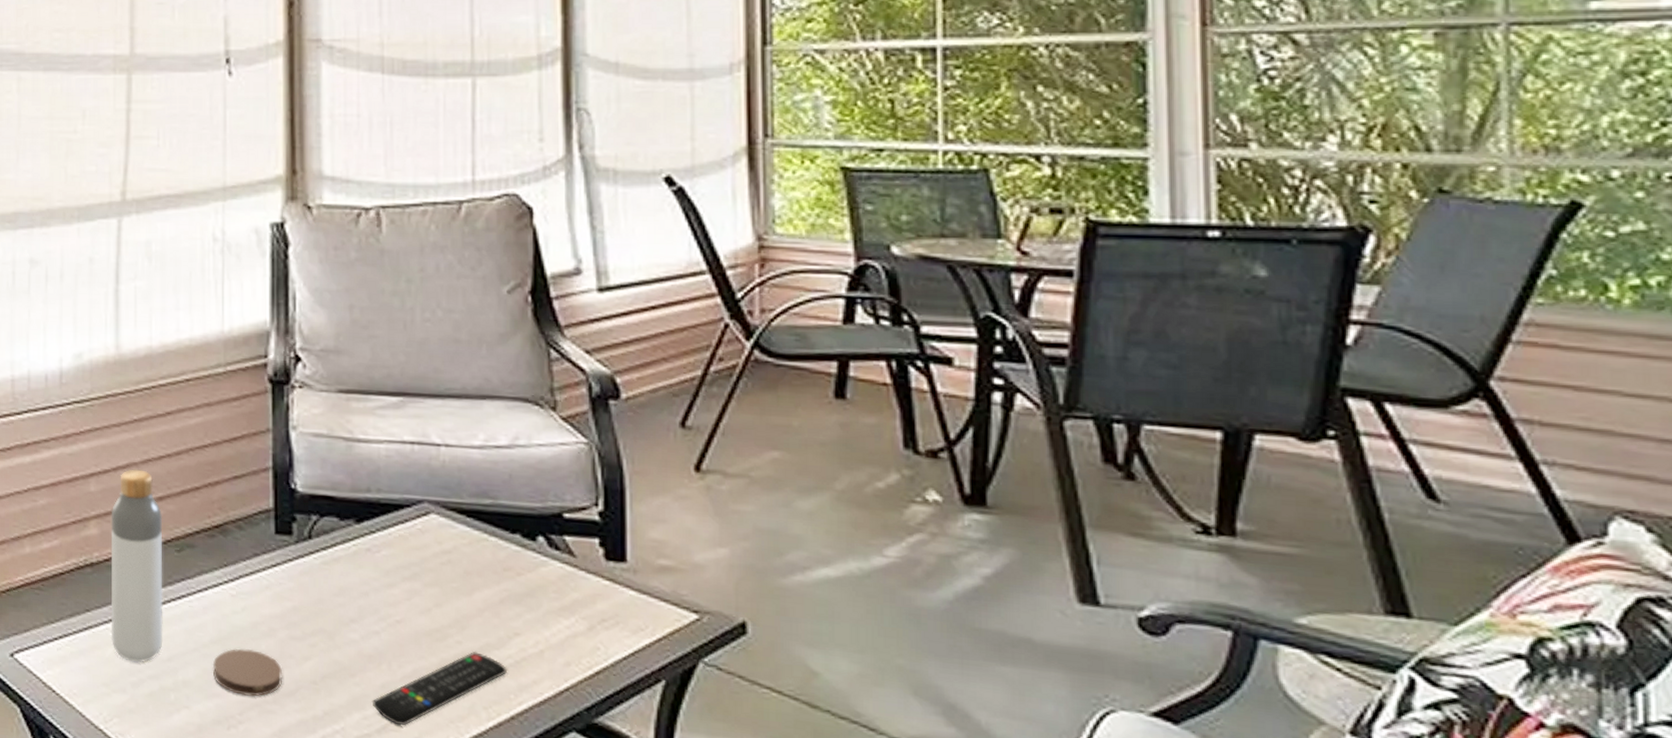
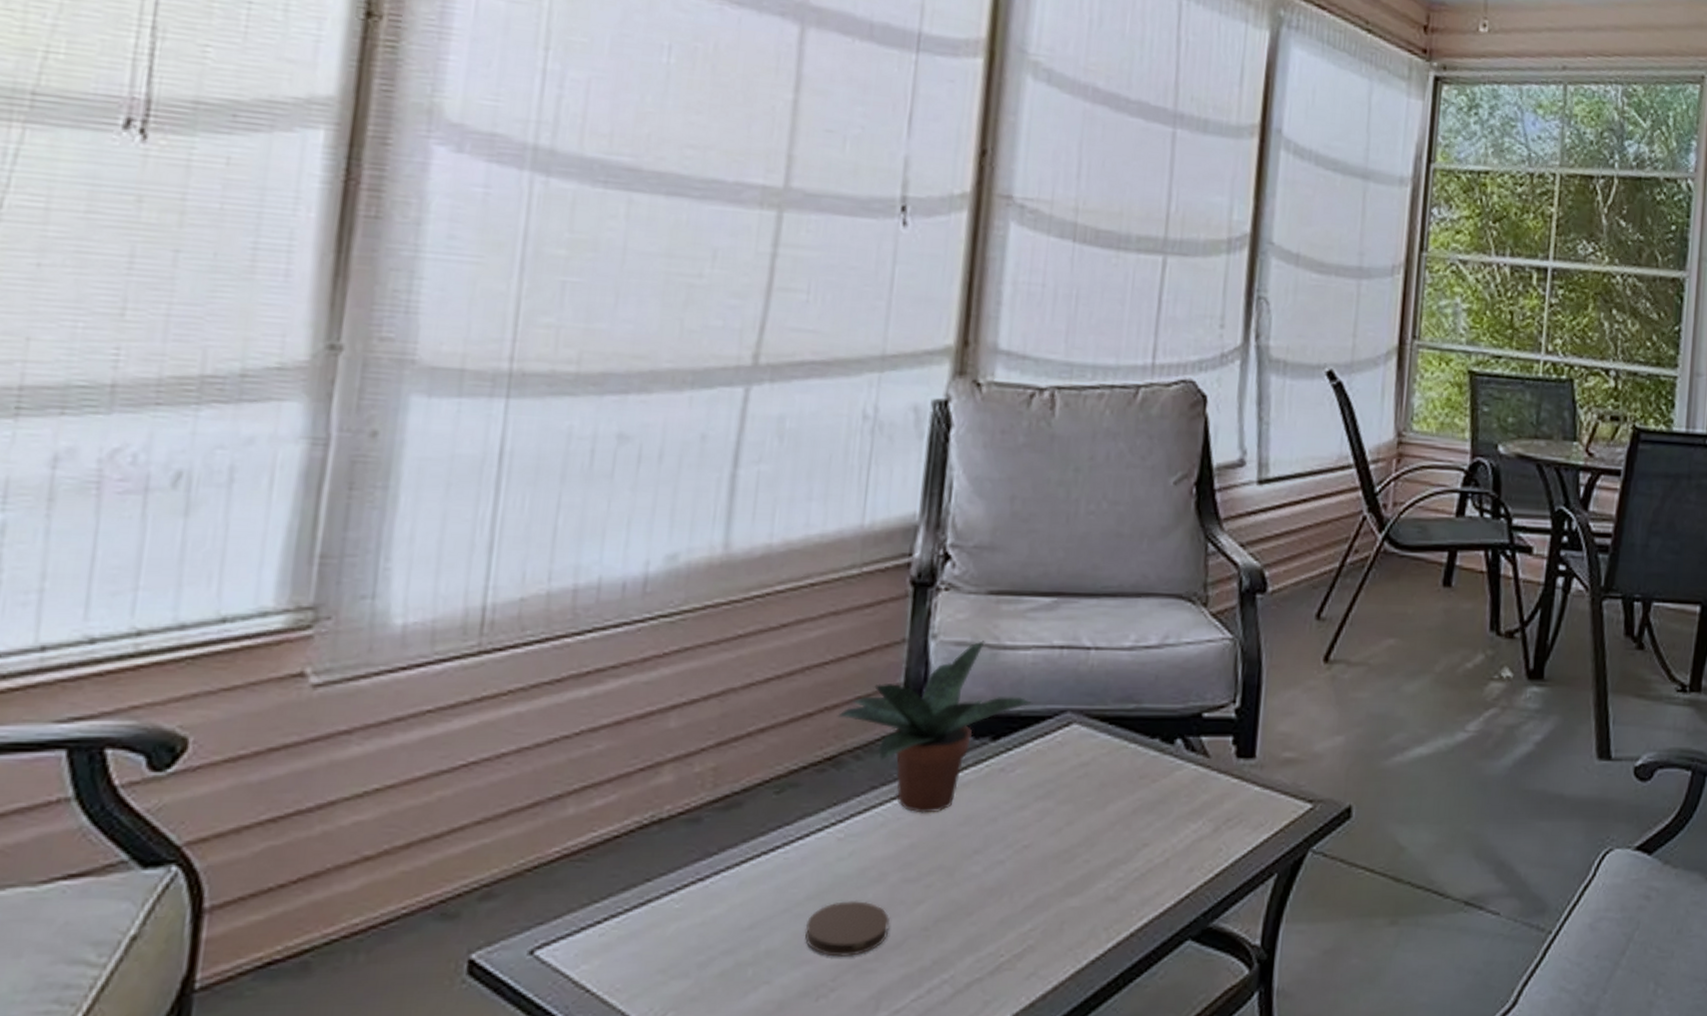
bottle: present [110,469,163,663] -> none [675,696,762,937]
potted plant: none [219,433,391,582] -> present [837,640,1033,813]
remote control: present [371,651,508,725] -> none [987,868,1133,962]

